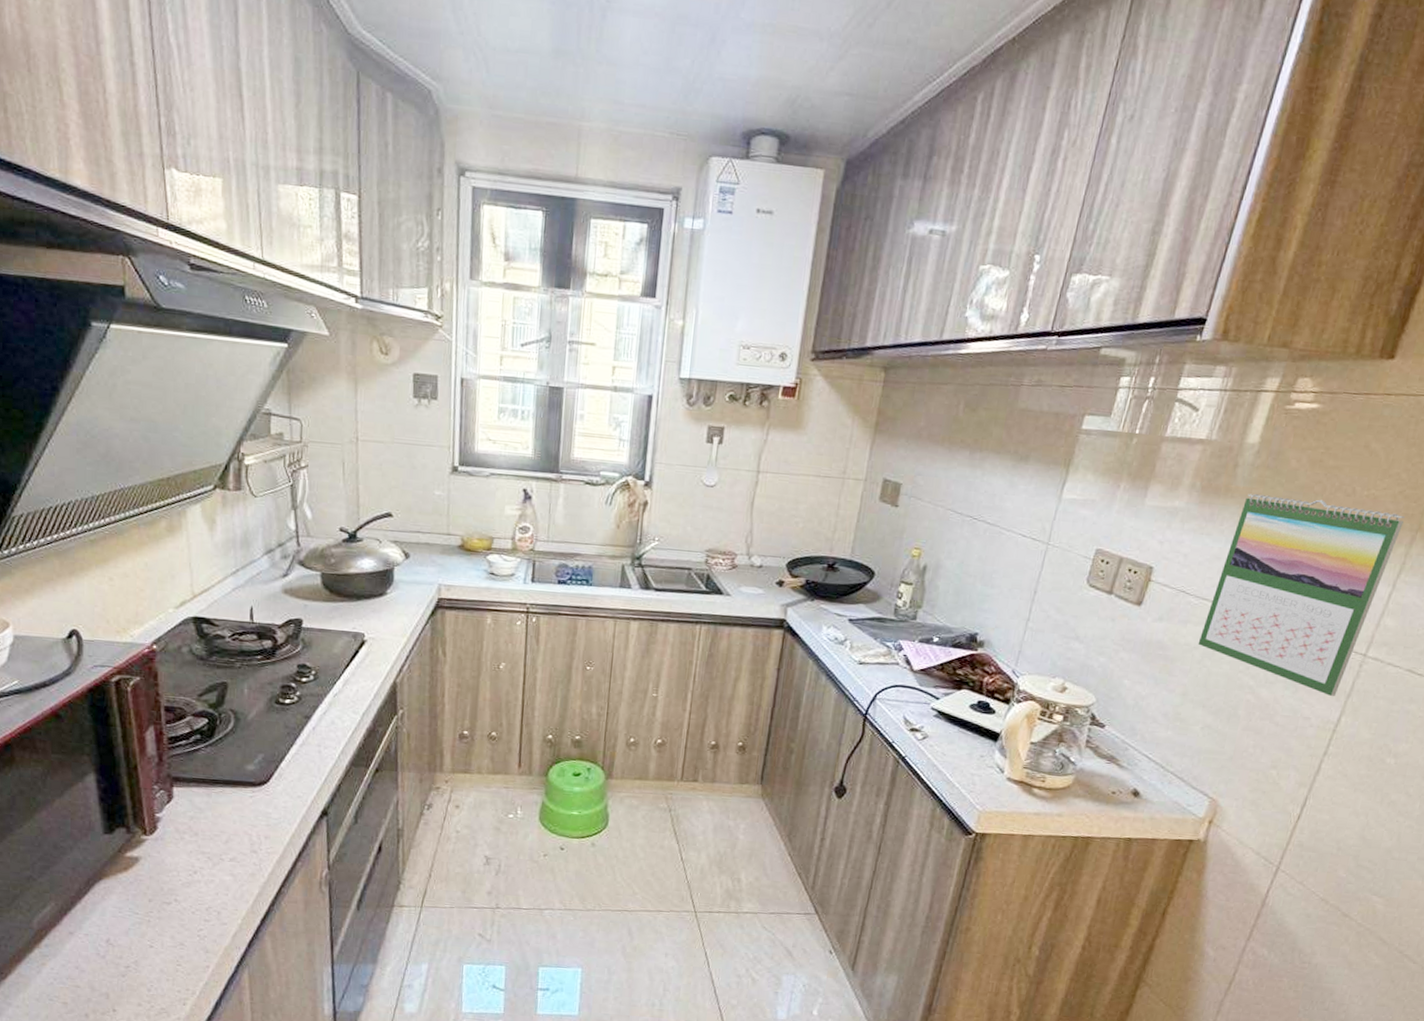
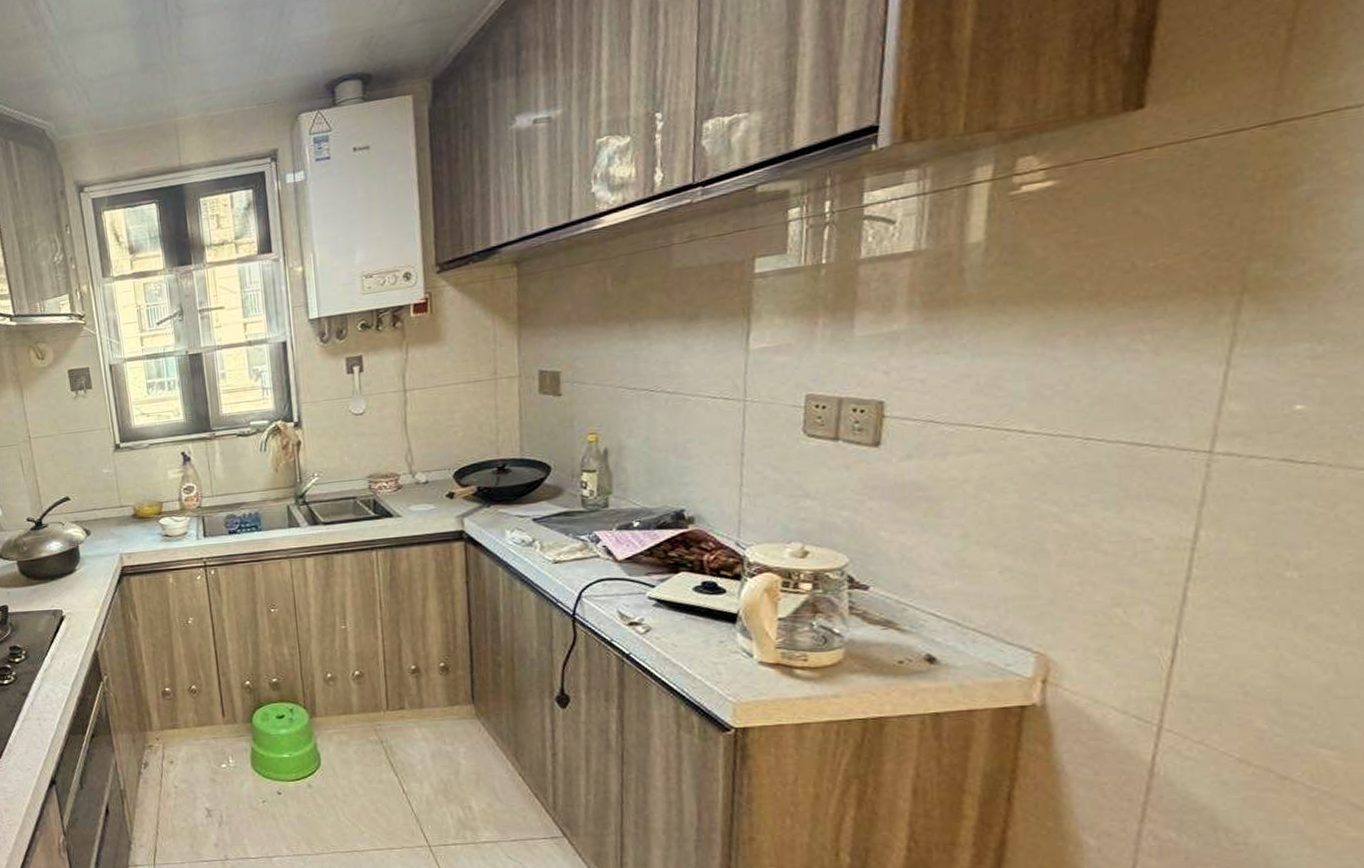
calendar: present [1198,493,1405,696] -> none [967,278,1218,508]

